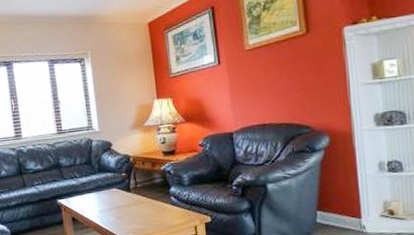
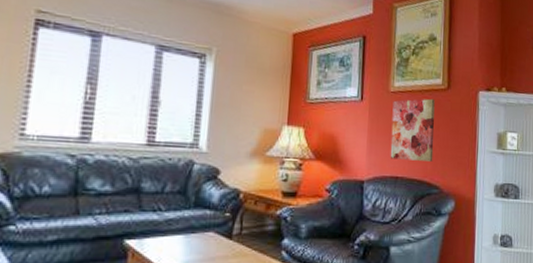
wall art: none [250,46,300,110] -> present [390,98,435,162]

